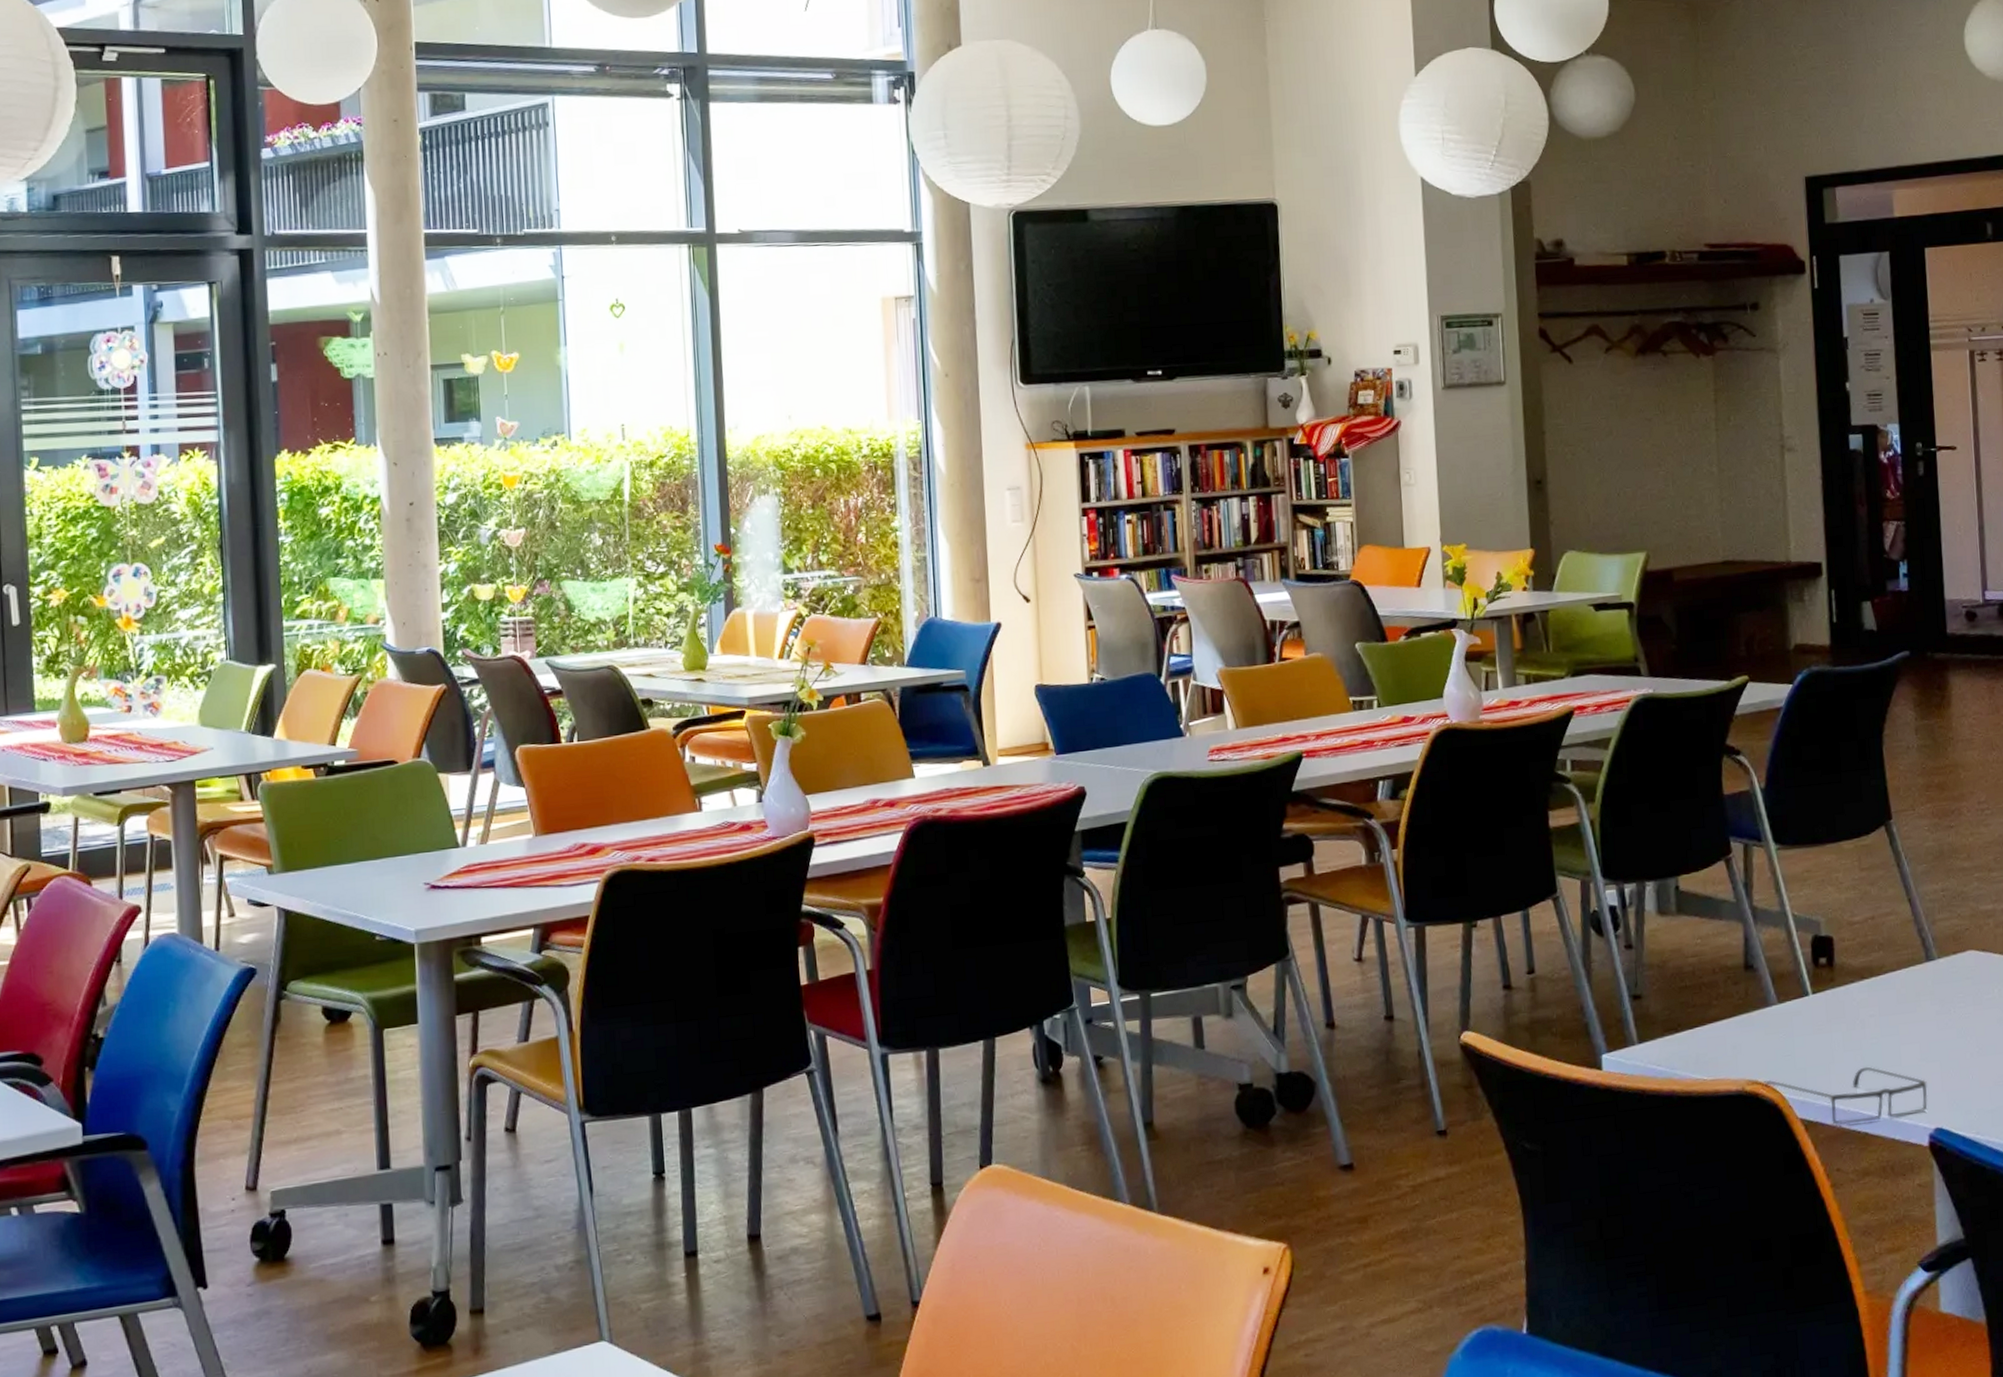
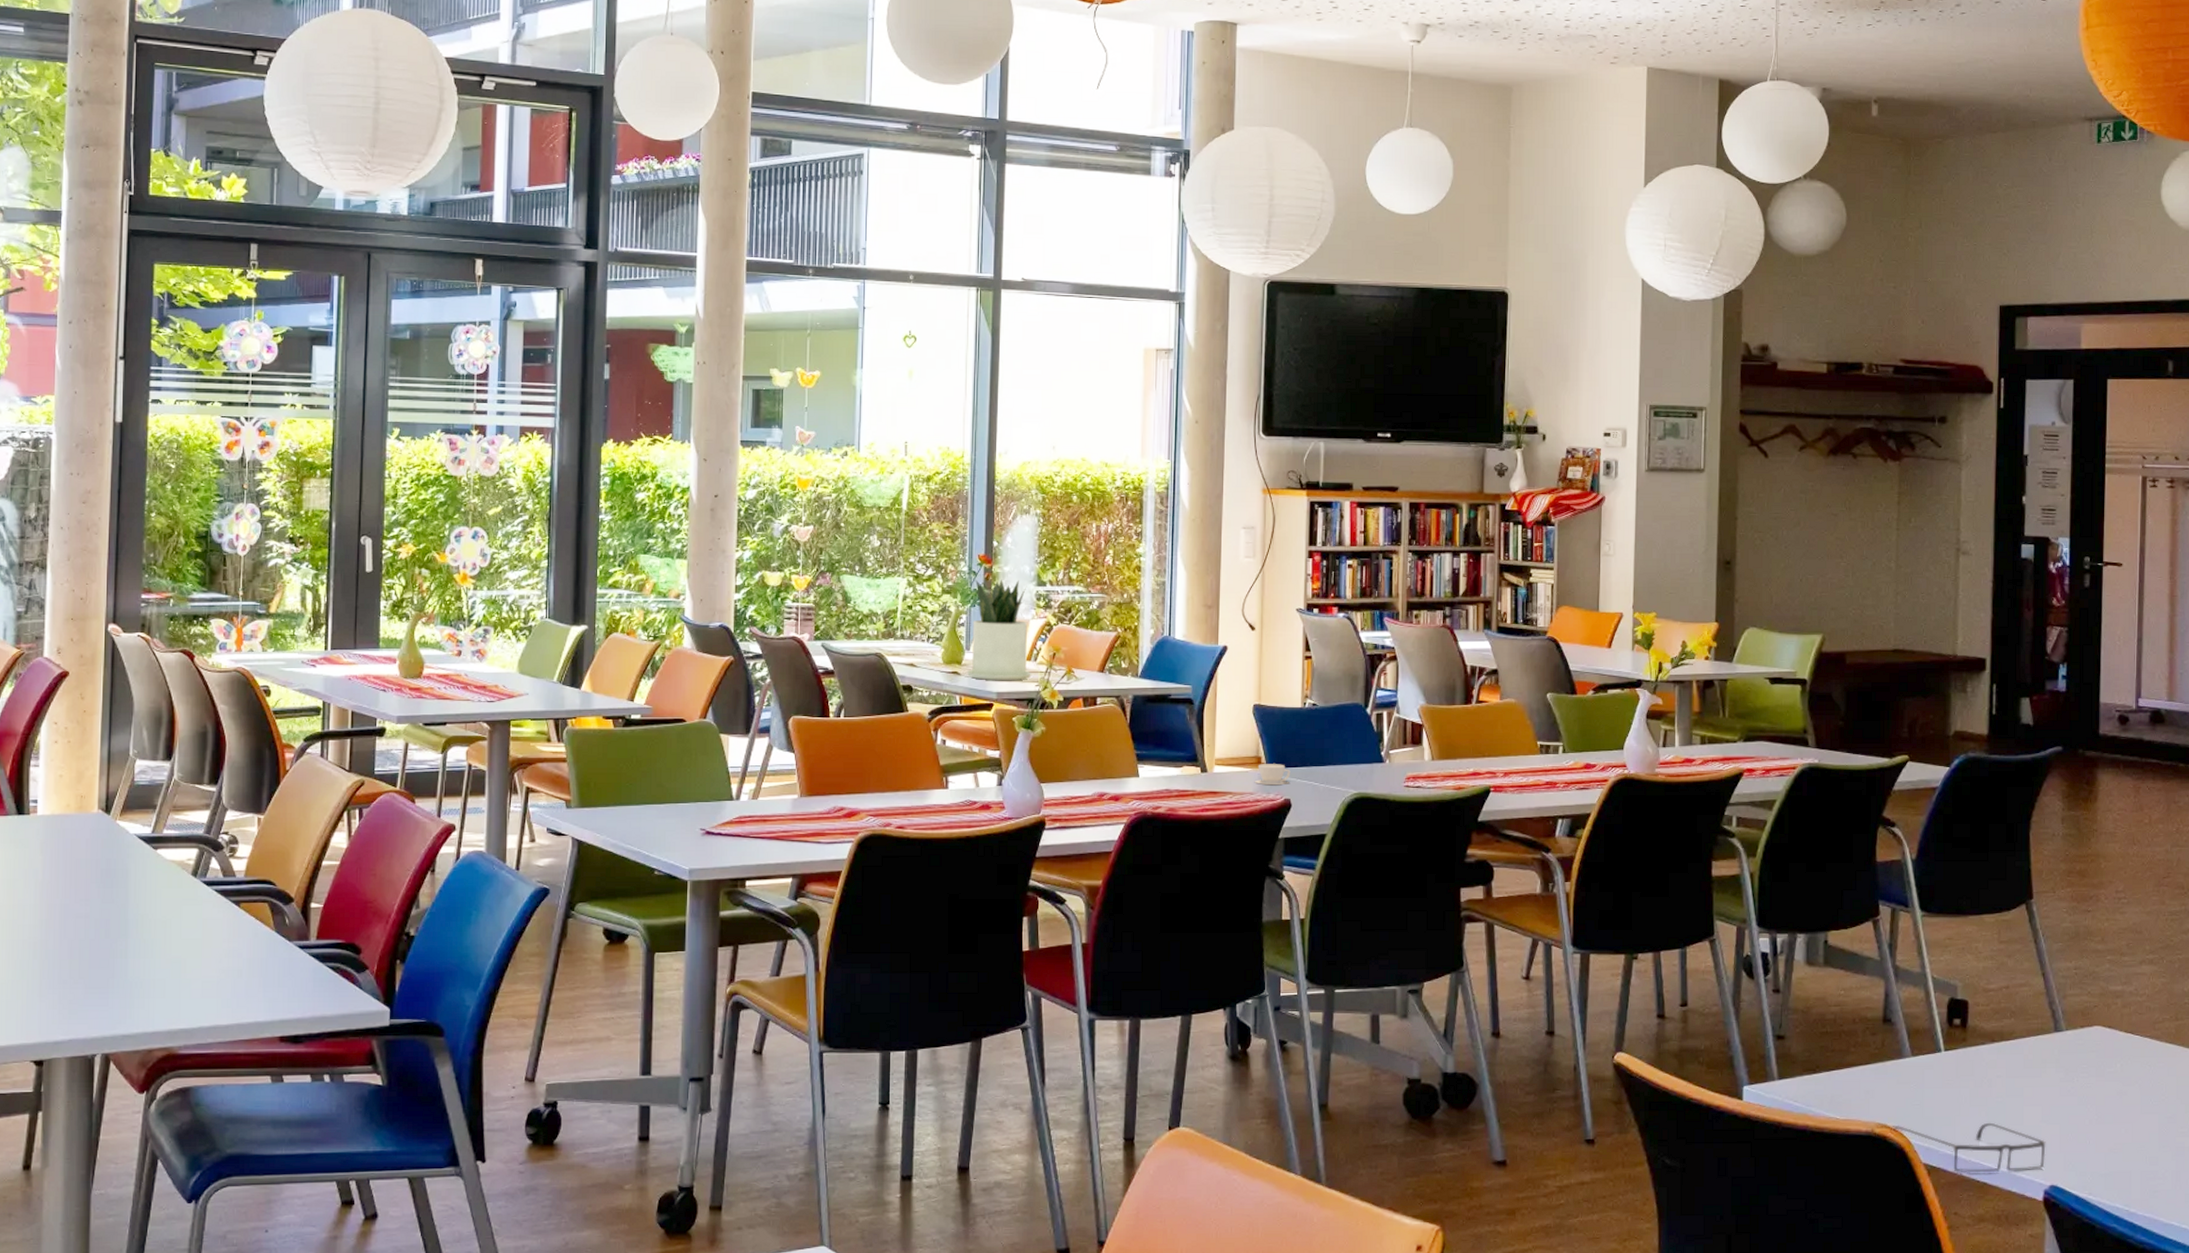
planter: none [712,570,786,685] -> present [966,579,1032,681]
teacup: none [1043,748,1083,775] -> present [1254,764,1291,787]

